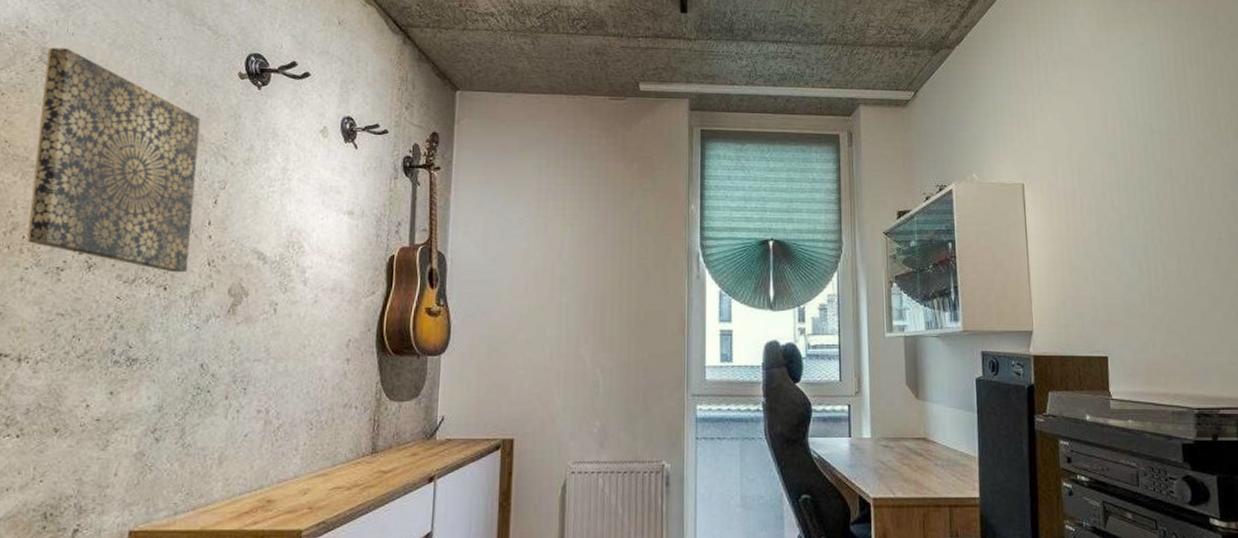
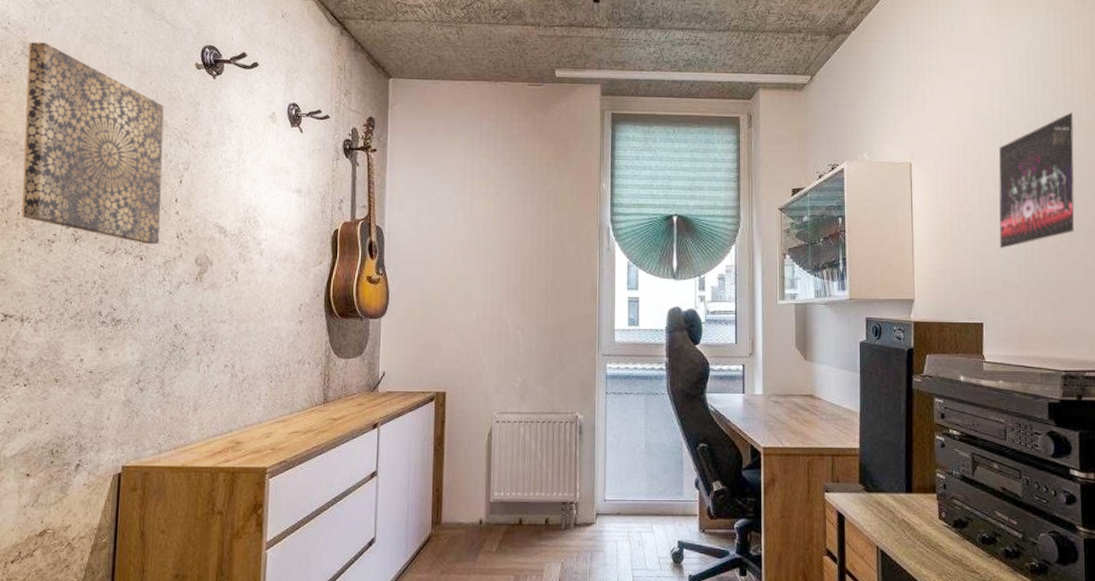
album cover: none [1115,132,1198,276] -> present [998,112,1075,249]

